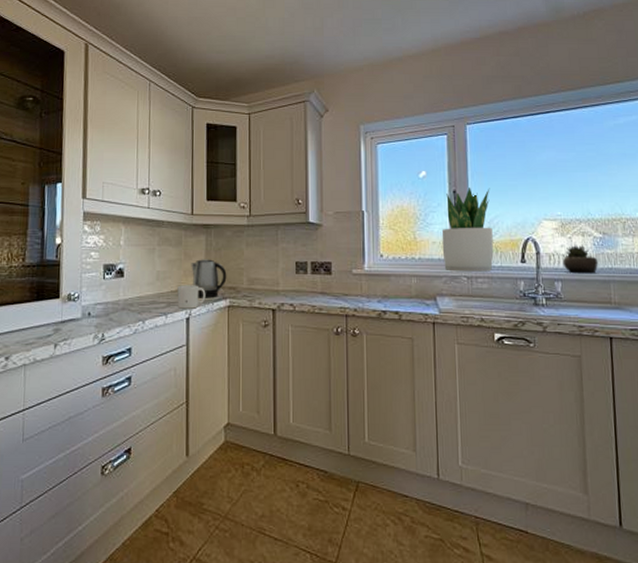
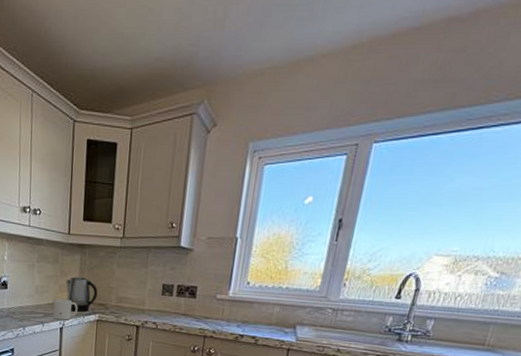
planter: present [441,186,494,272] -> none [311,215,382,306]
succulent plant: present [562,244,599,274] -> none [441,283,485,315]

